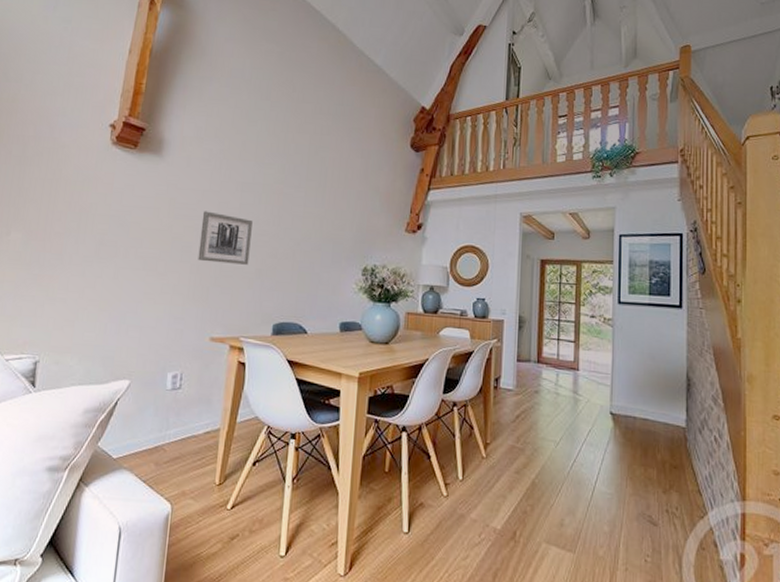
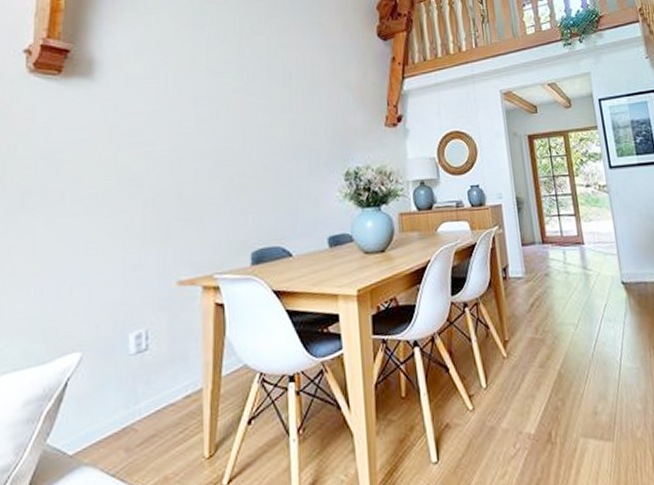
wall art: present [198,211,253,265] -> none [151,134,214,194]

